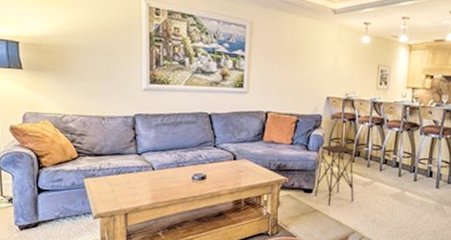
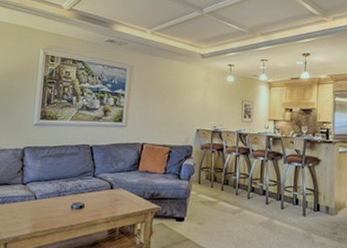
side table: present [315,145,354,205] -> none [186,174,224,234]

